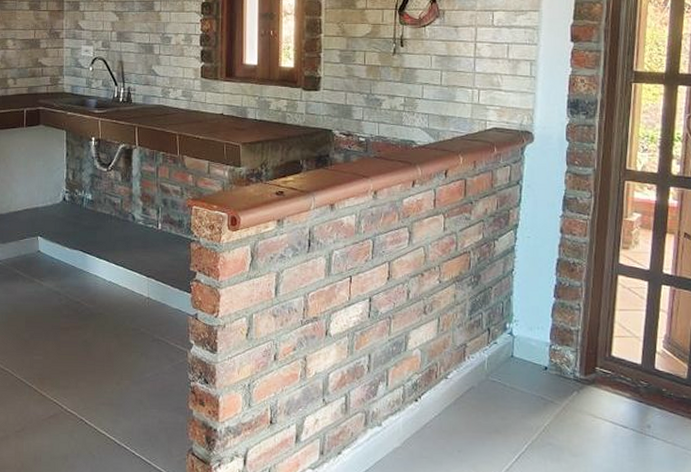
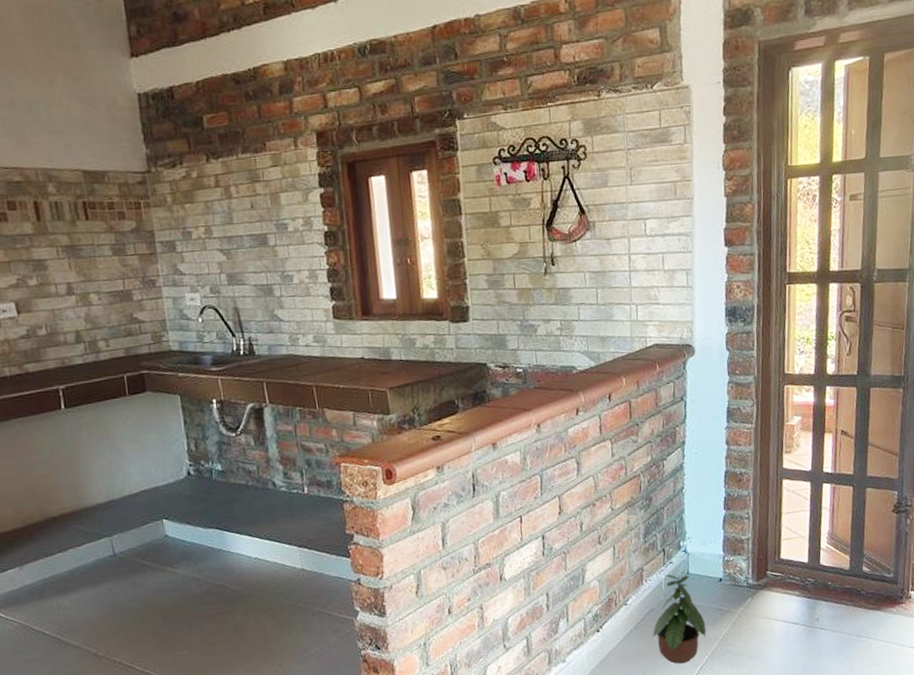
potted plant: none [470,354,528,448] -> present [652,571,707,664]

